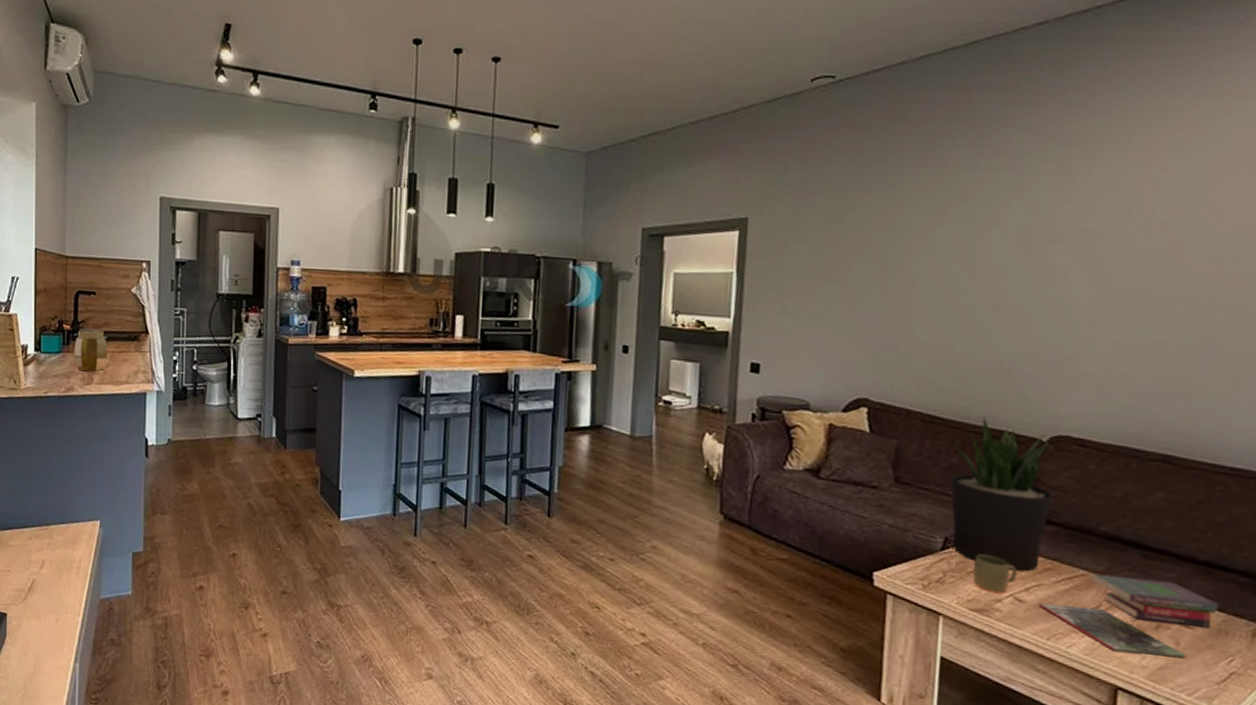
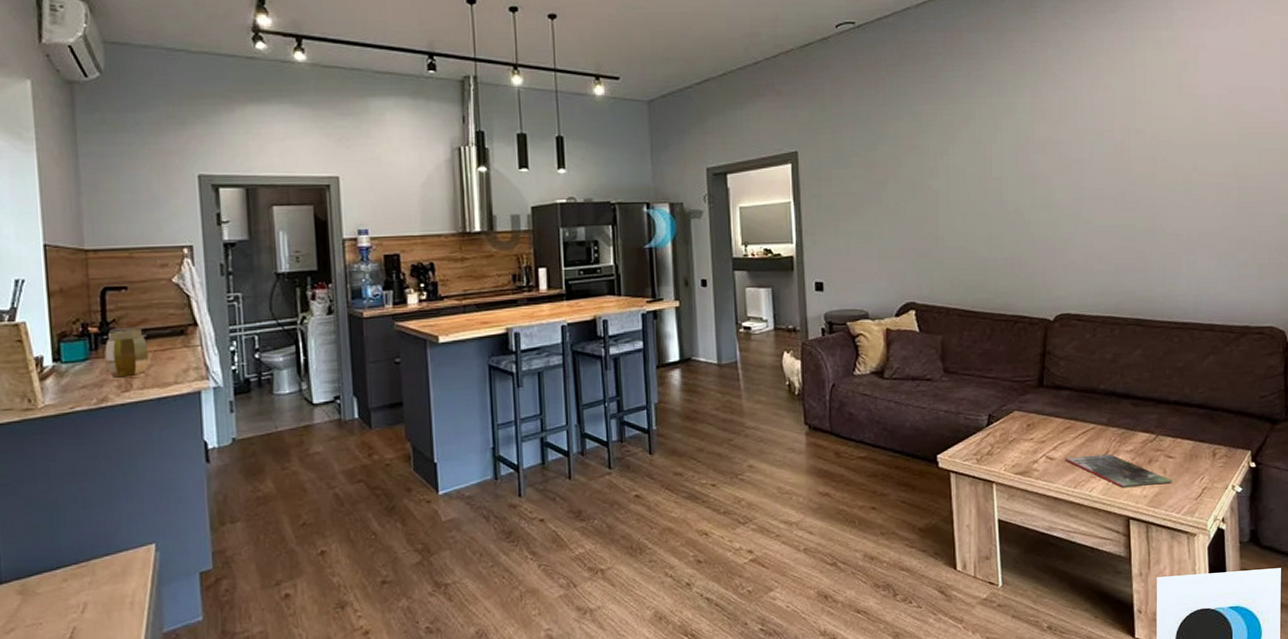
planter: present [950,417,1053,572] -> none [984,306,1064,434]
mug: present [972,554,1018,594] -> none [1012,423,1047,456]
books: present [1091,573,1219,630] -> none [1099,422,1188,458]

